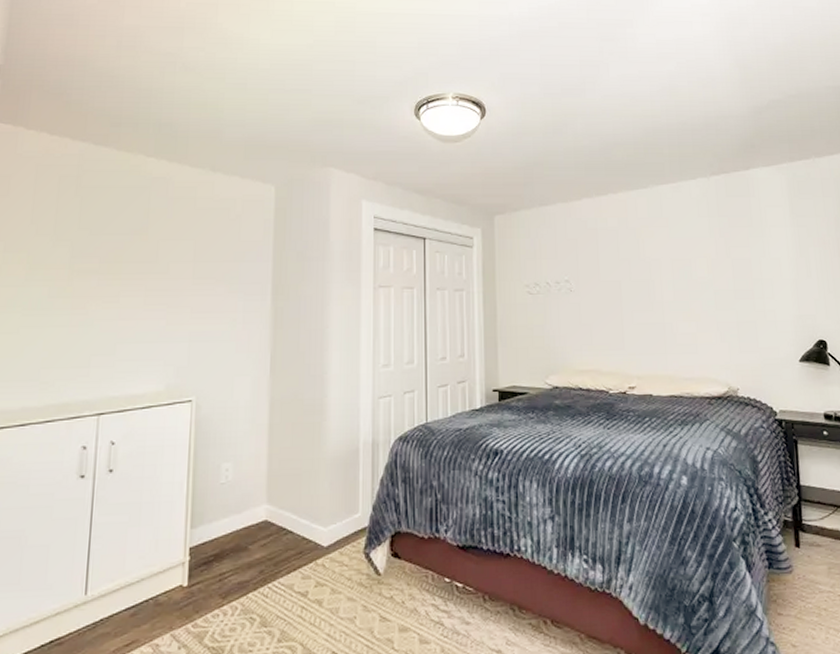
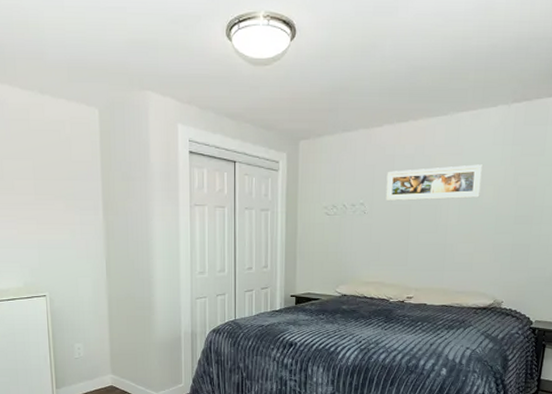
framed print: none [591,237,693,278] -> present [385,164,482,202]

